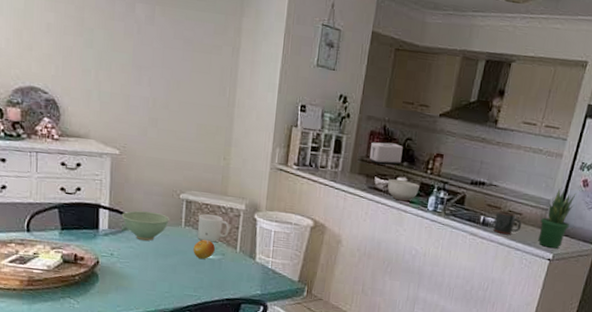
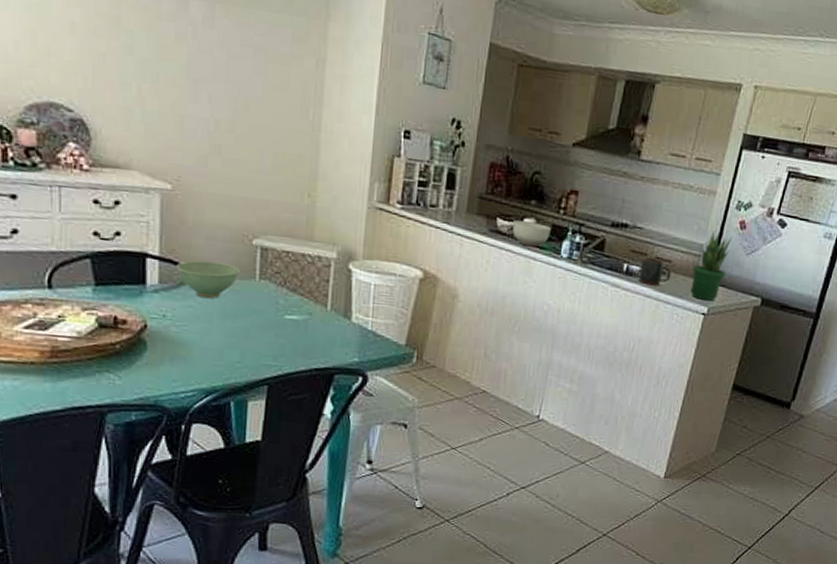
fruit: present [193,239,216,260] -> none [271,295,300,321]
mug: present [197,214,230,243] -> none [276,264,317,299]
toaster: present [369,142,403,165] -> none [490,176,530,203]

